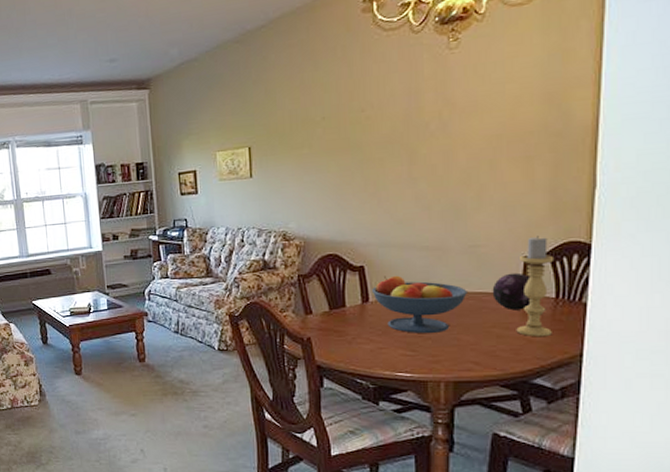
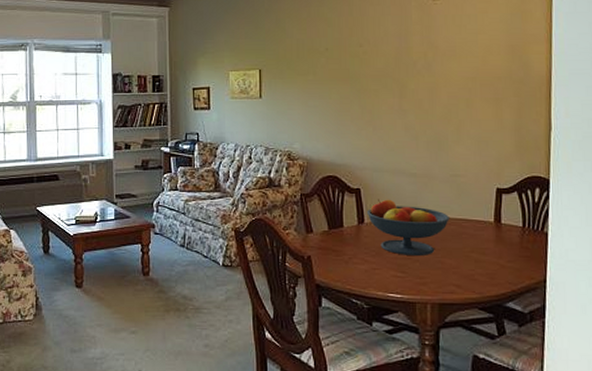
decorative orb: present [492,272,531,311] -> none [470,202,503,237]
candle holder: present [516,236,555,337] -> none [491,170,521,263]

